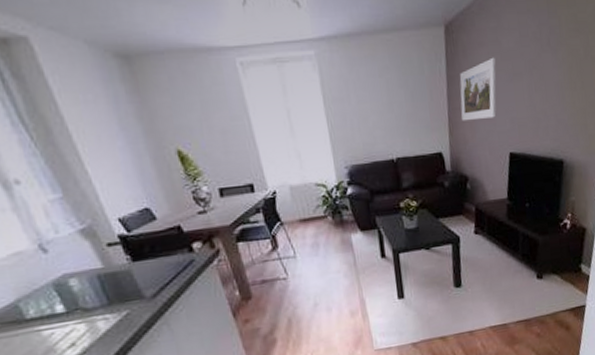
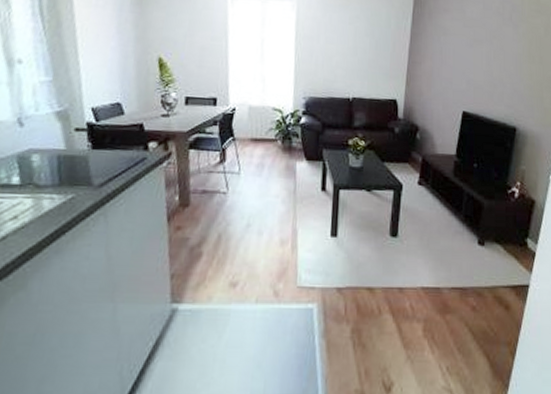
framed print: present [459,57,497,121] -> none [419,23,459,77]

